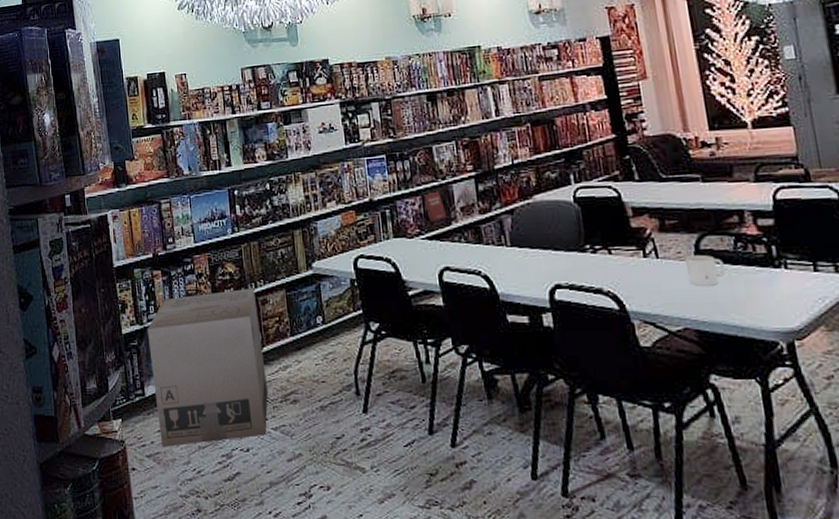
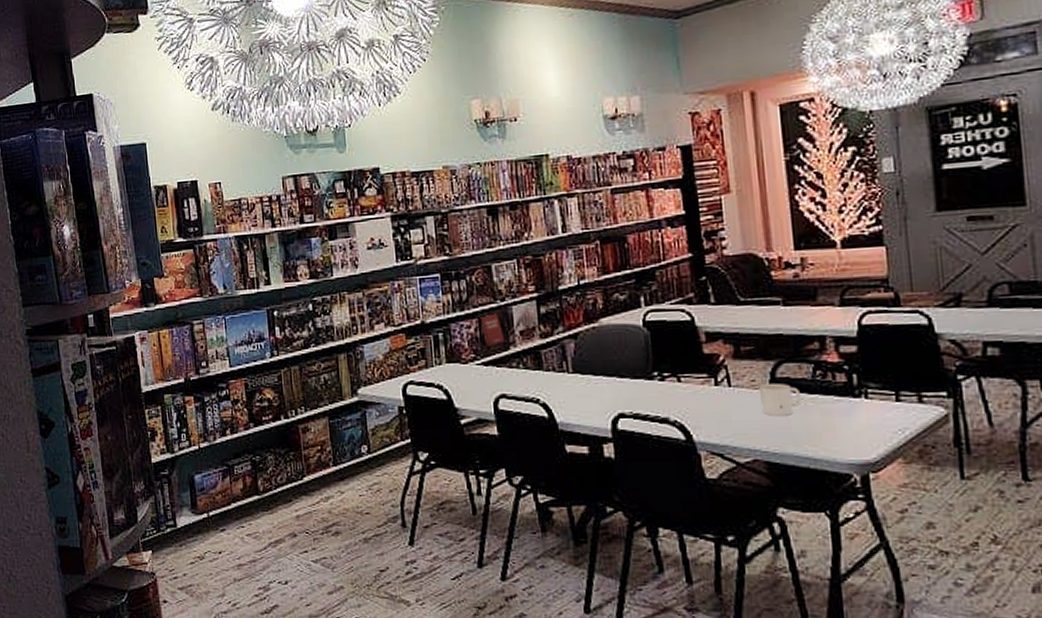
cardboard box: present [148,289,269,447] -> none [179,416,309,579]

